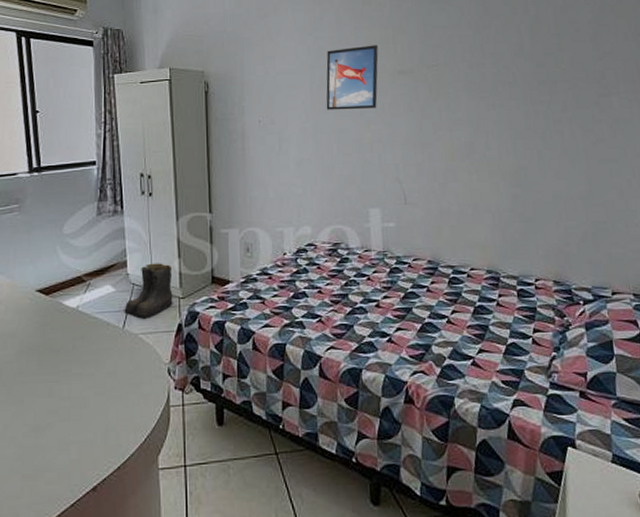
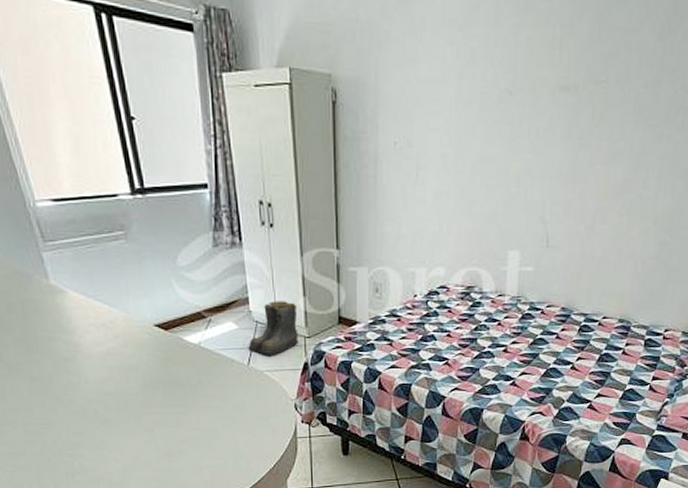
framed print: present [326,45,379,110] -> none [472,49,541,134]

